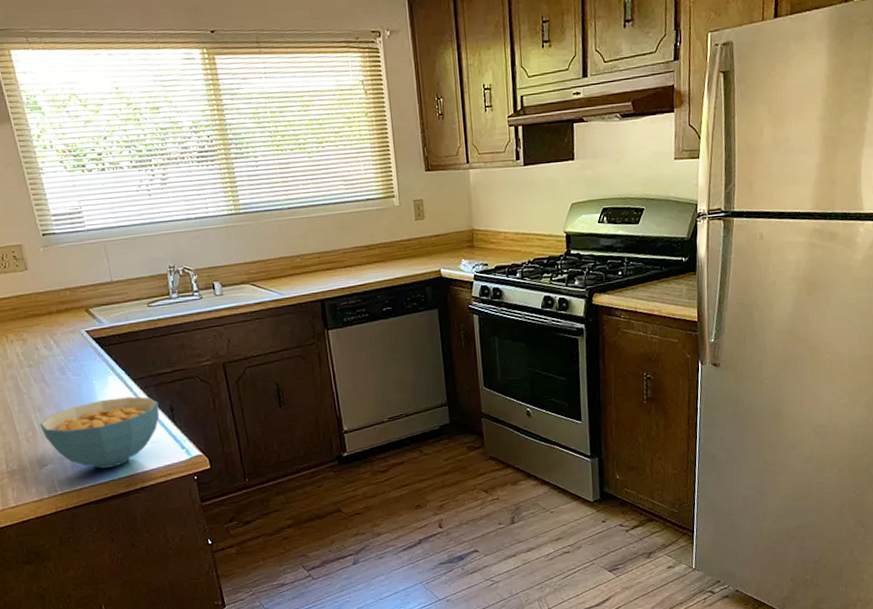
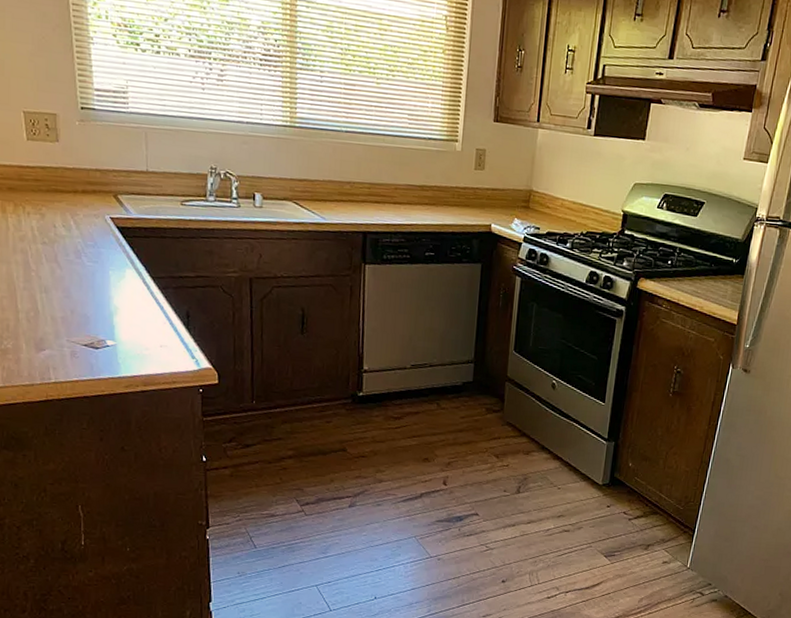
cereal bowl: present [39,396,160,469] -> none [44,292,174,365]

